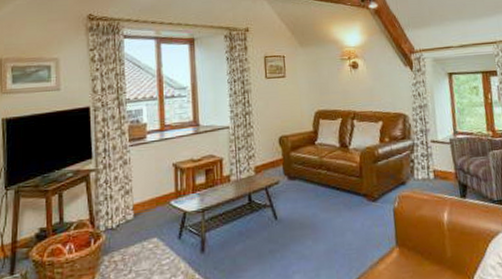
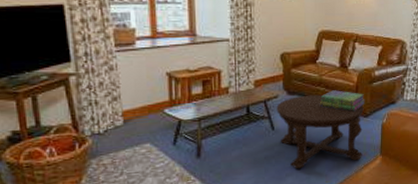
coffee table: none [278,178,376,265] -> present [277,94,364,169]
stack of books: none [322,172,372,195] -> present [319,90,365,111]

